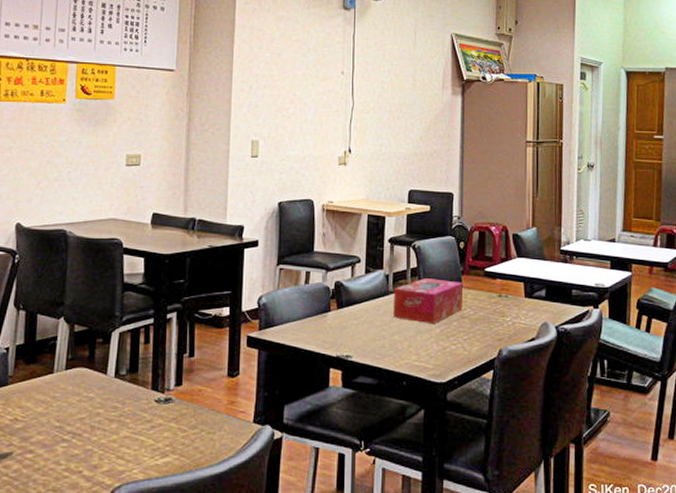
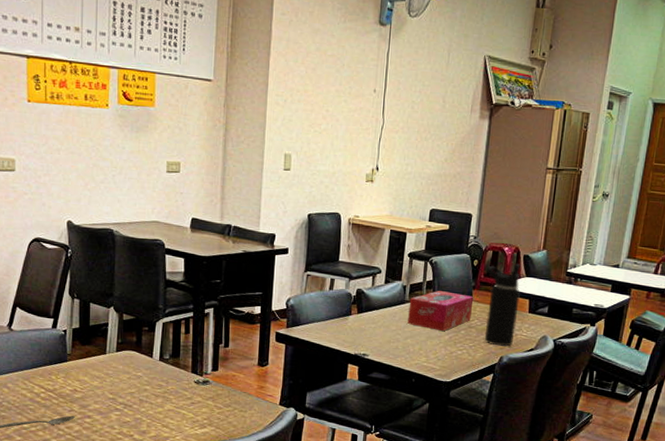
water bottle: none [474,243,513,337] -> present [484,263,521,347]

